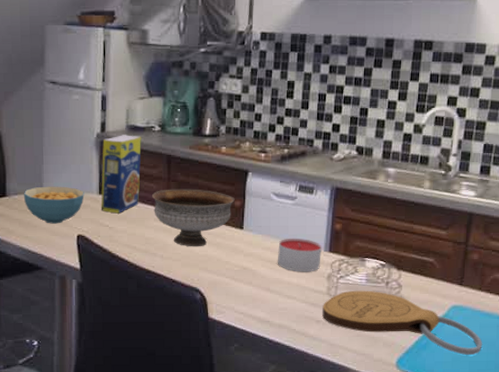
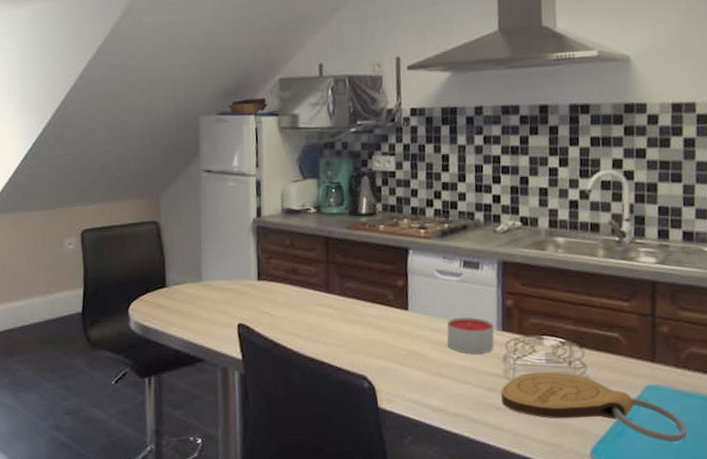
cereal bowl: present [23,186,84,224] -> none [182,274,243,314]
legume: present [101,135,141,214] -> none [259,218,299,300]
bowl: present [152,189,235,247] -> none [312,270,397,332]

